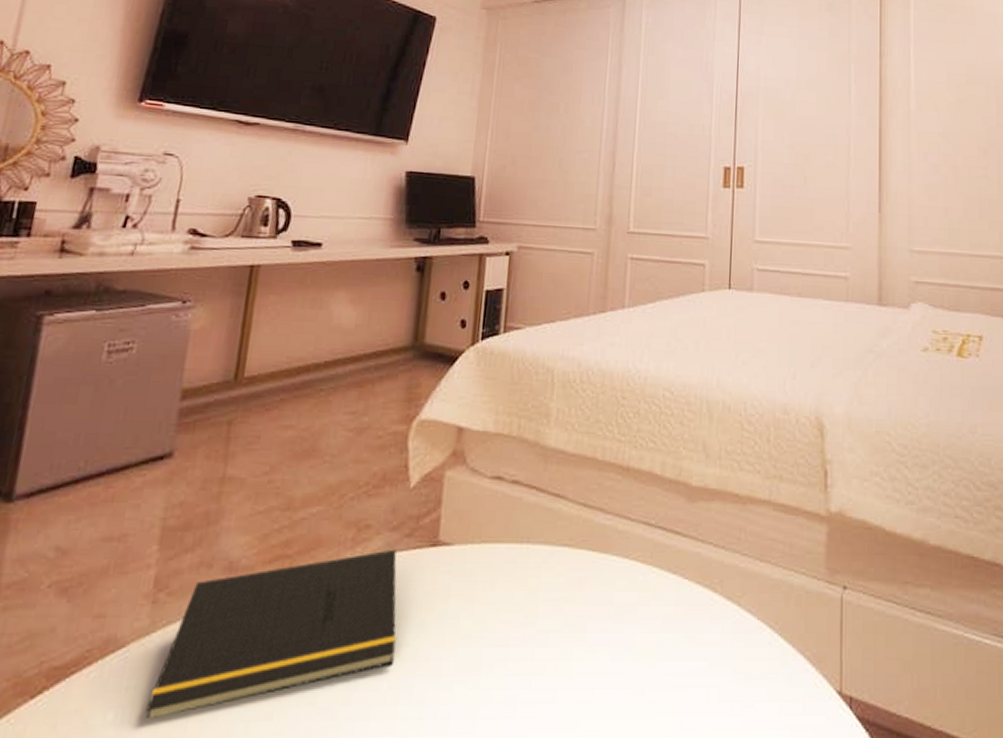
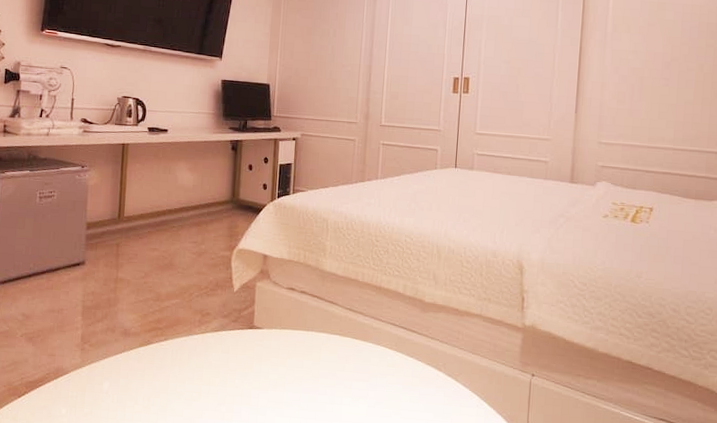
notepad: present [145,549,397,718] -> none [83,329,229,415]

